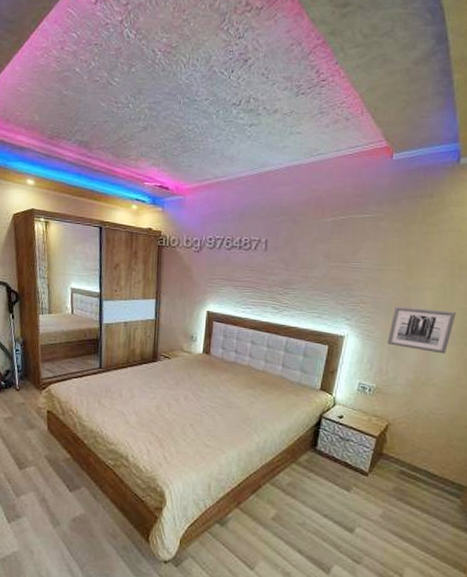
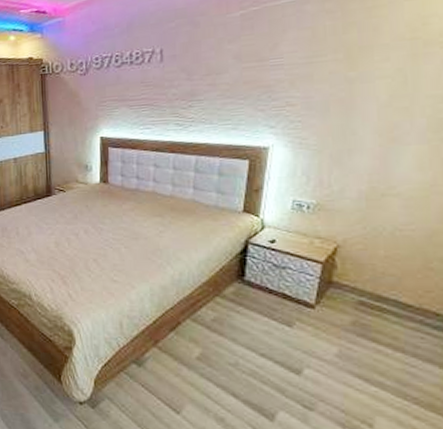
wall art: present [387,306,456,354] -> none [326,100,424,156]

